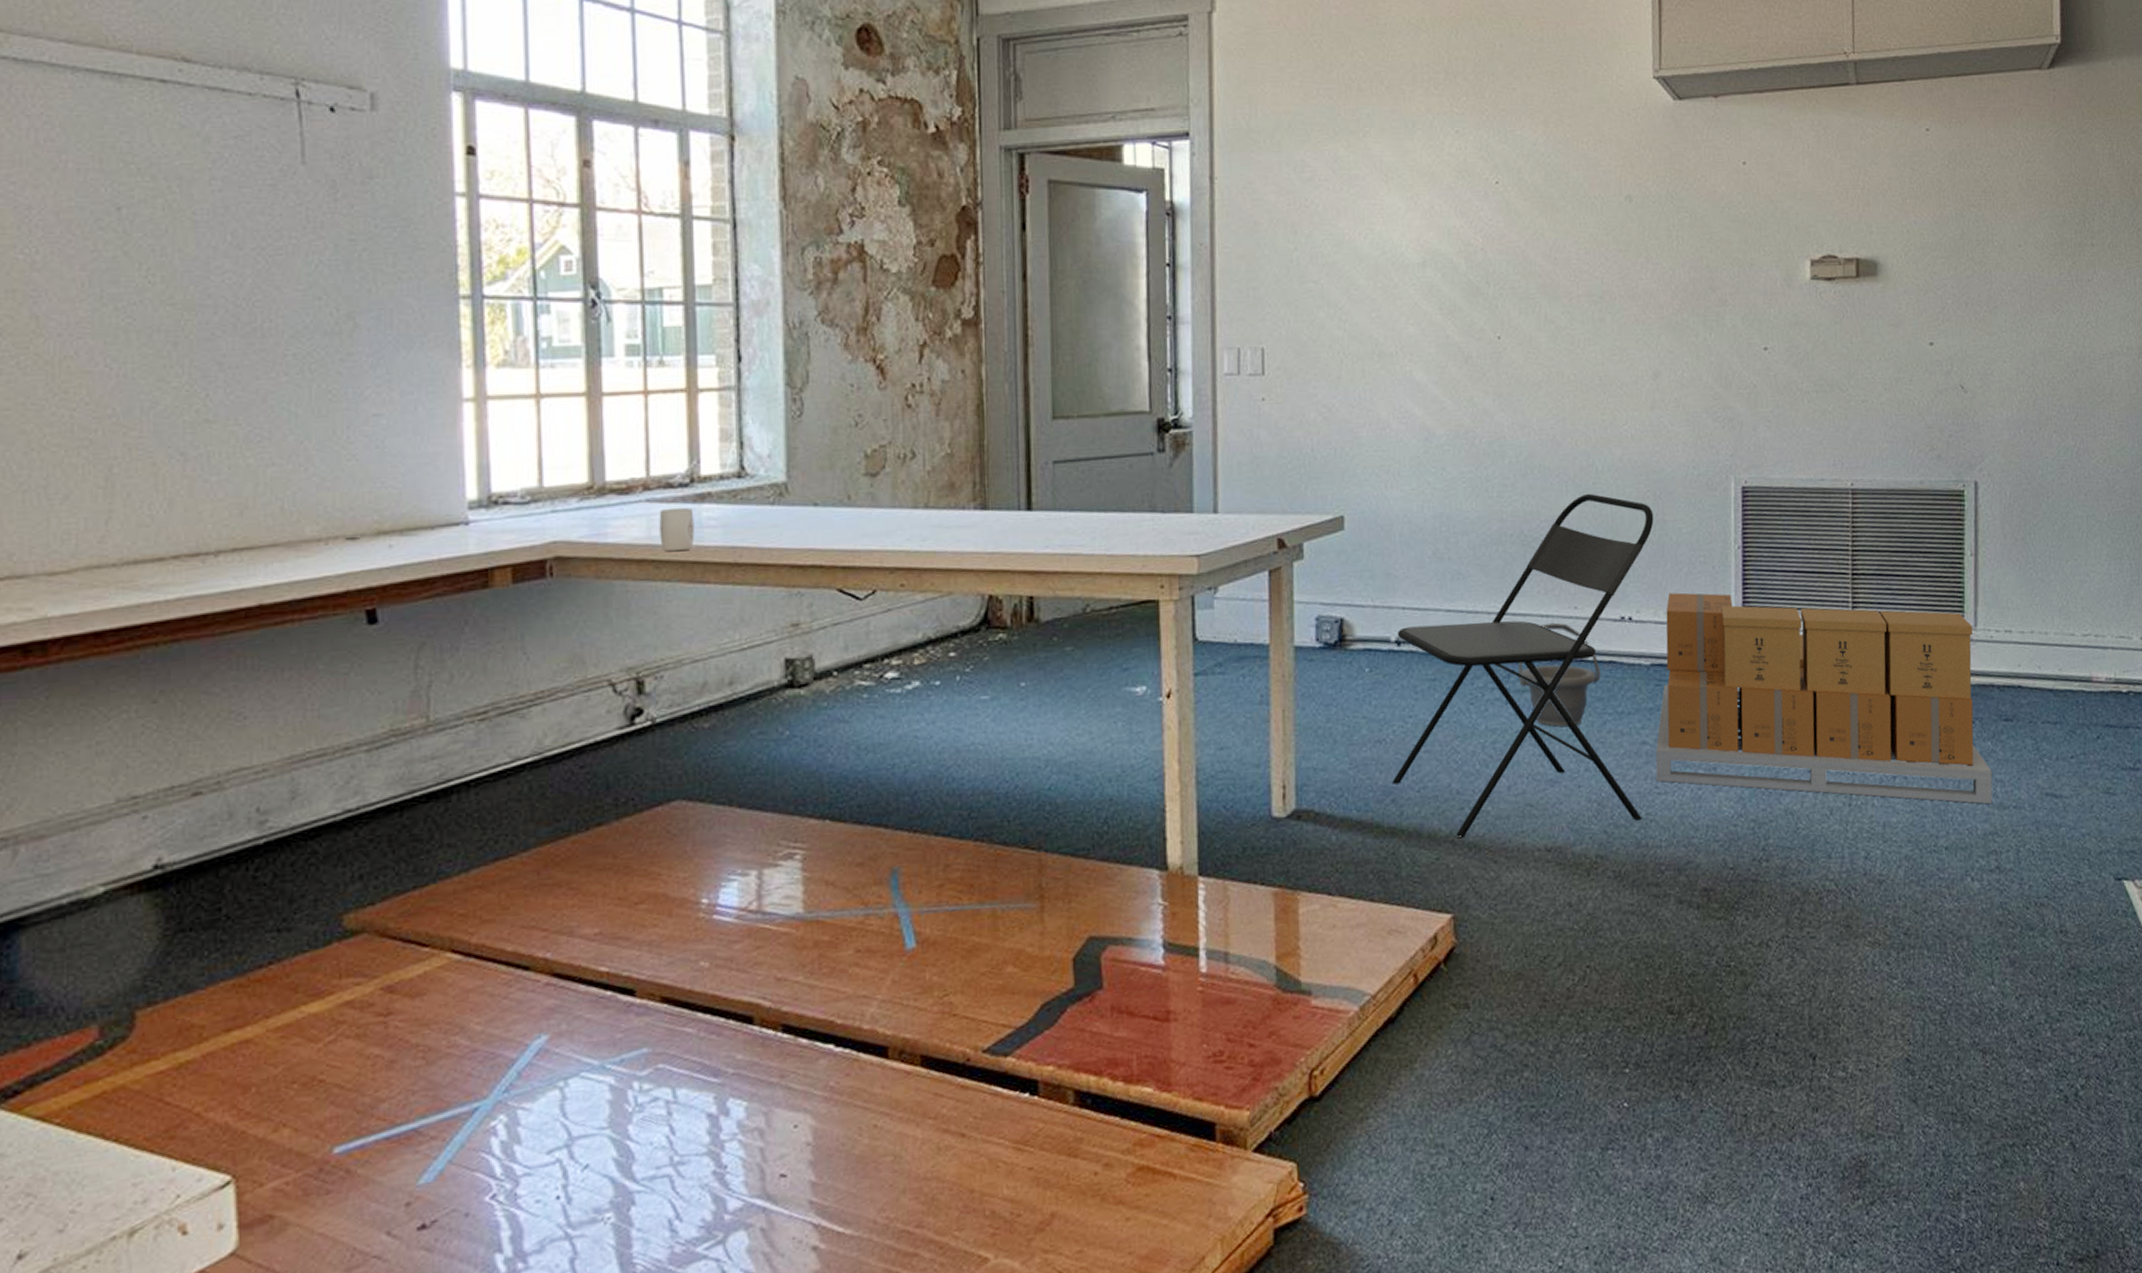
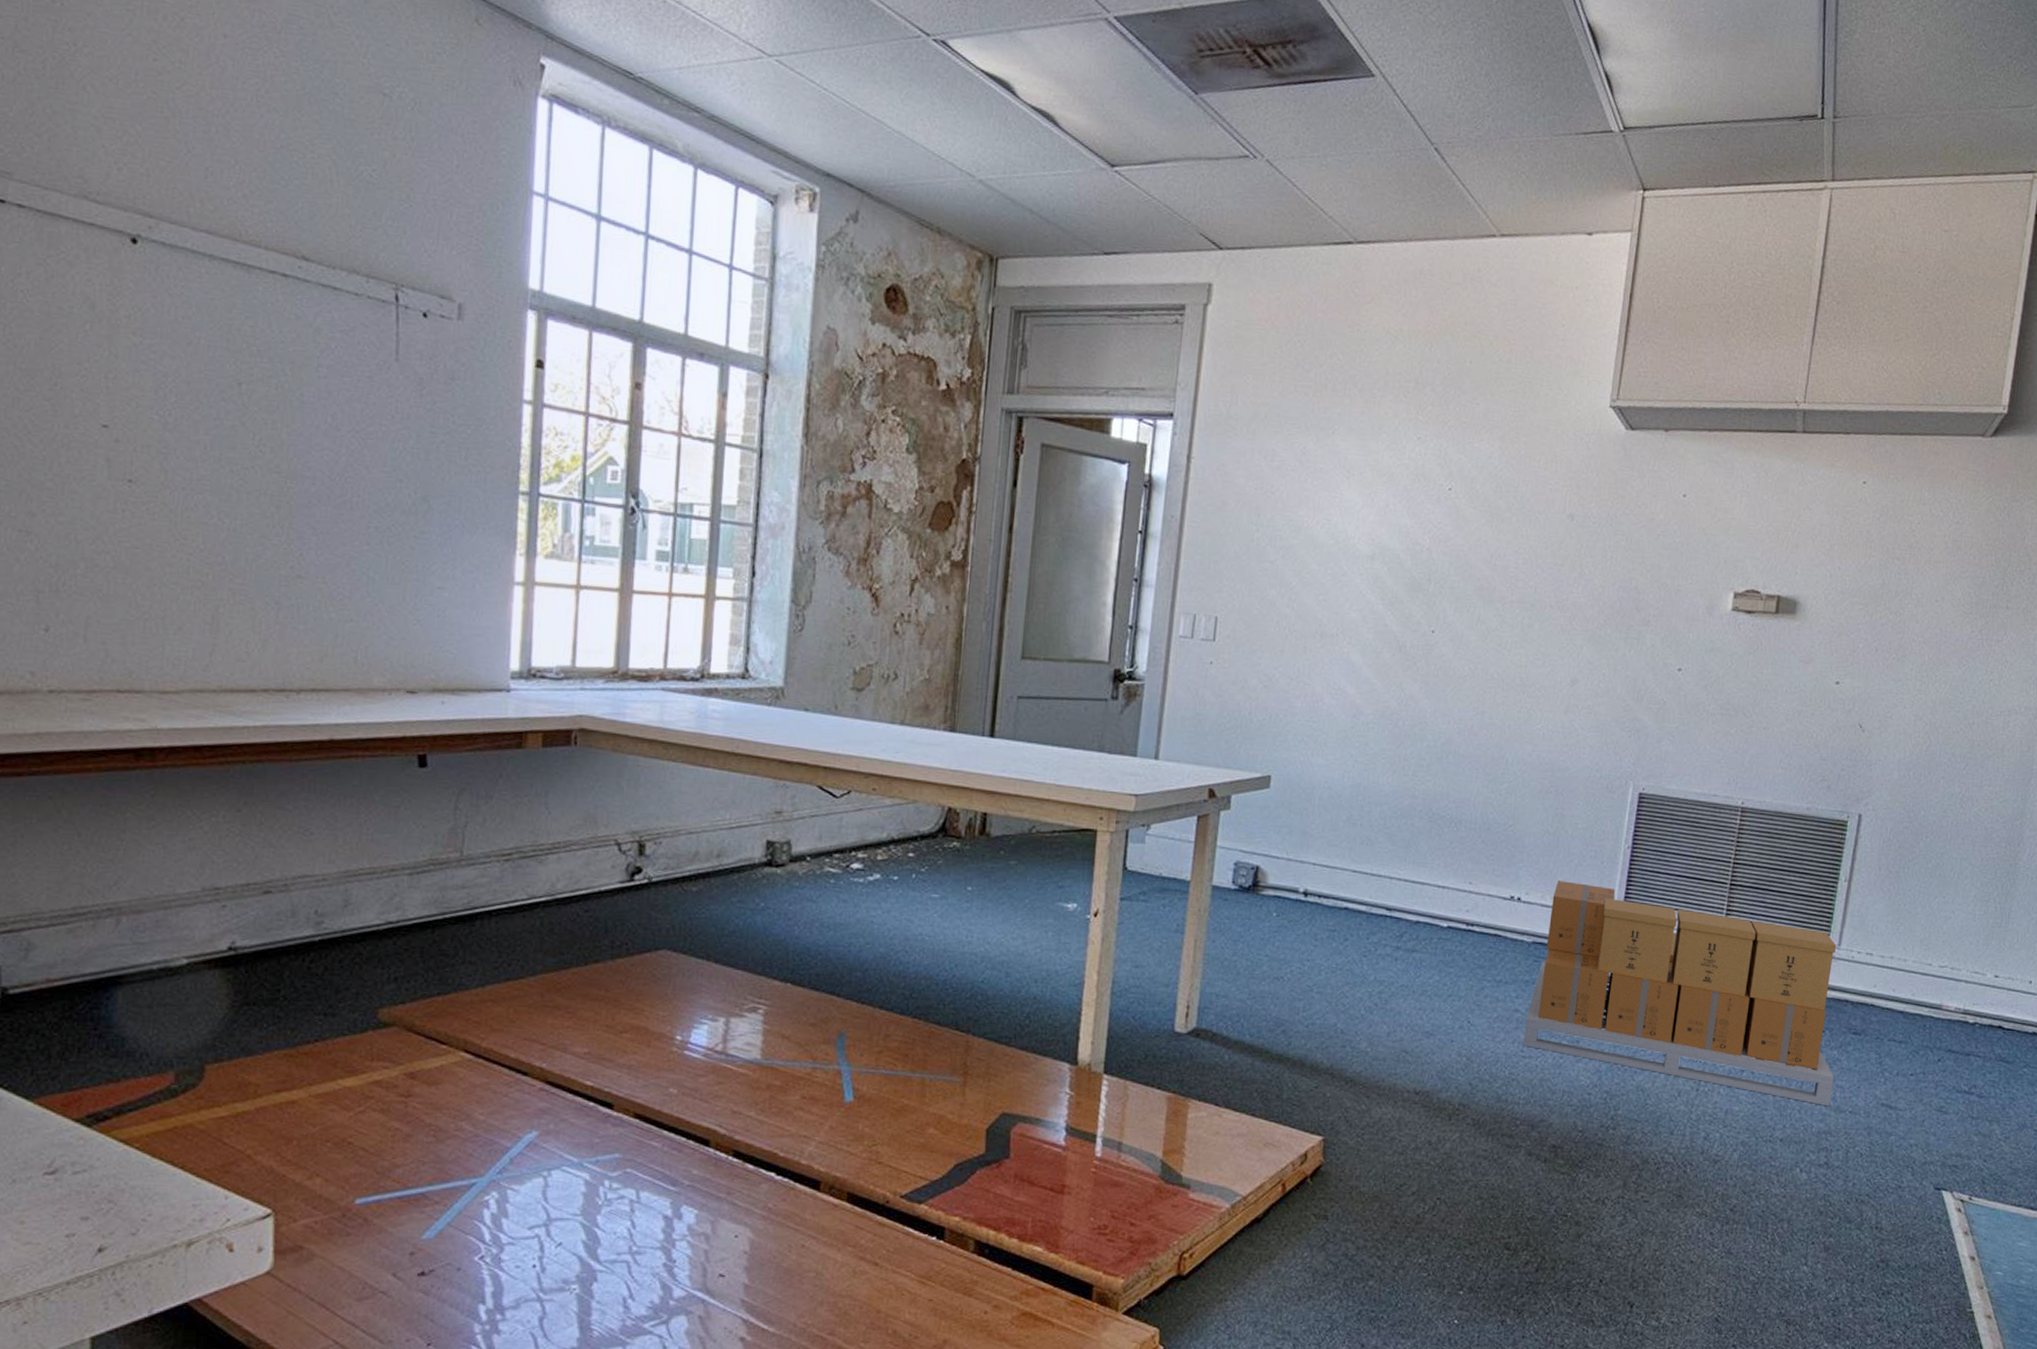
mug: present [659,507,695,552] -> none [670,698,701,737]
folding chair: present [1392,493,1654,839] -> none [1284,782,1554,1078]
bucket: present [1518,622,1601,727] -> none [1410,893,1486,987]

